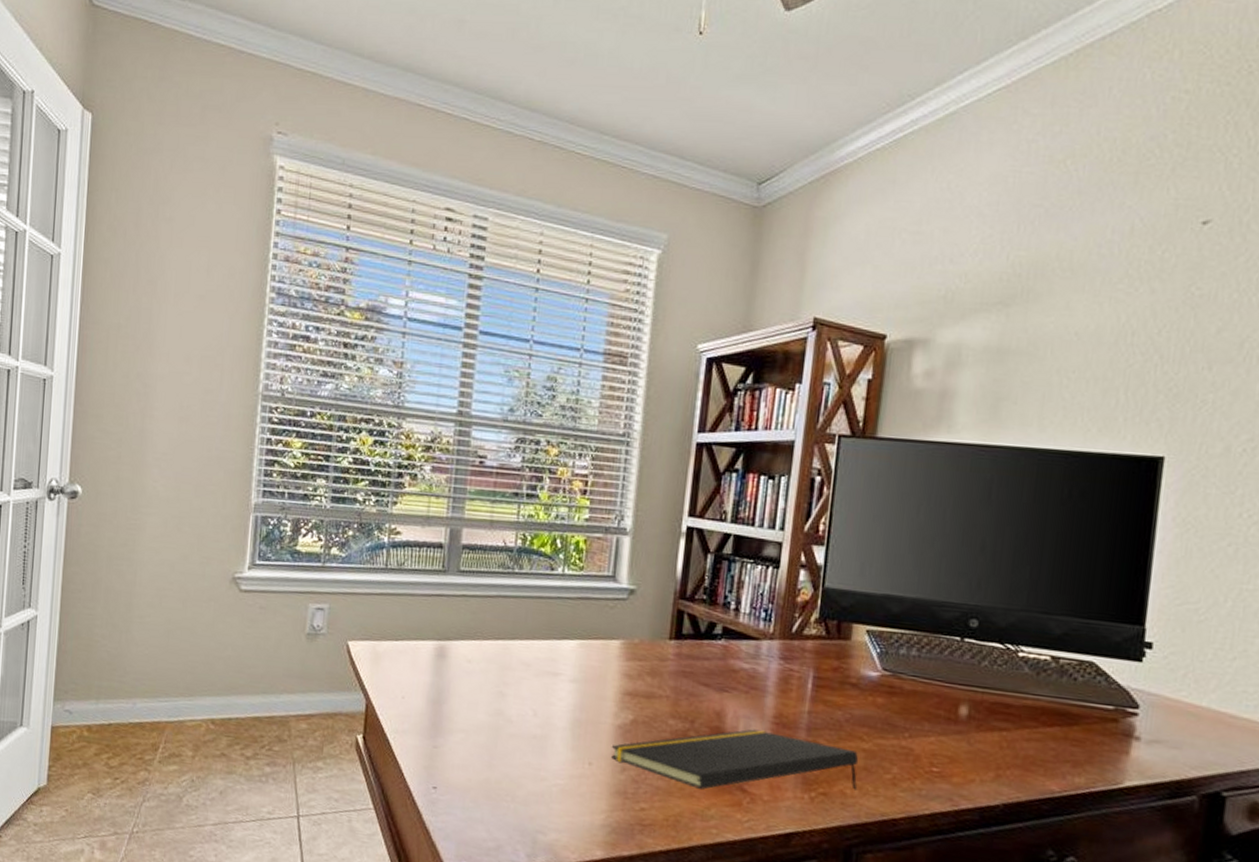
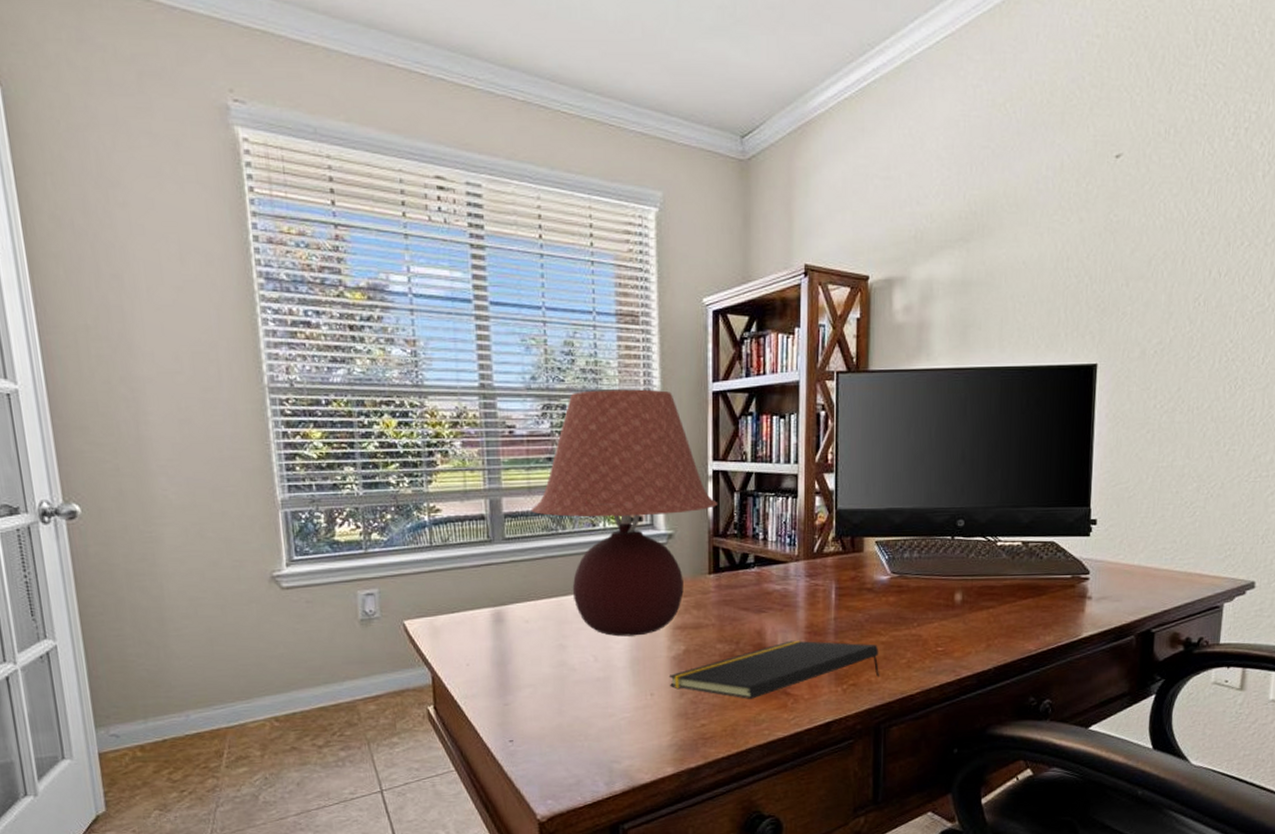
table lamp: none [490,428,689,696] -> present [530,389,718,637]

